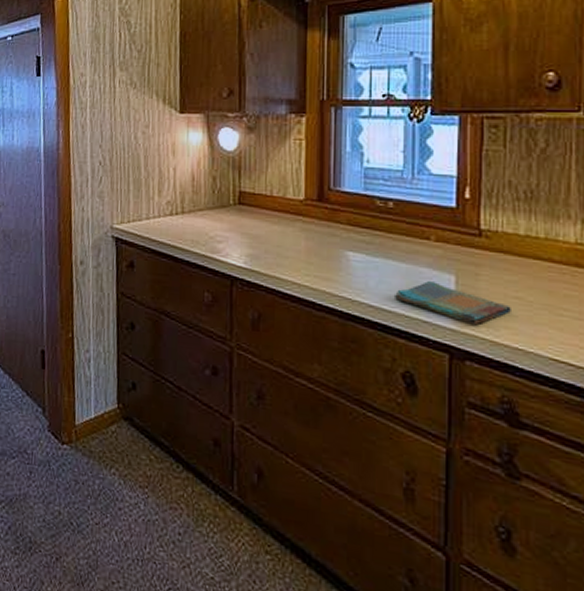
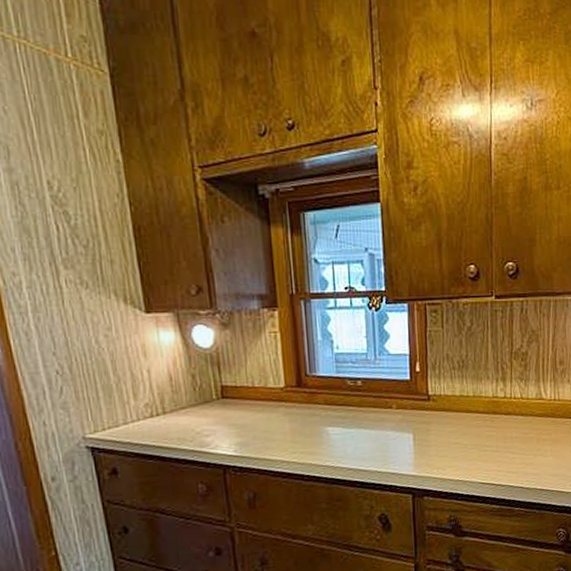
dish towel: present [393,281,511,326] -> none [367,441,453,469]

